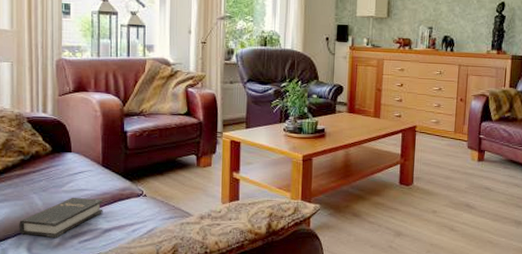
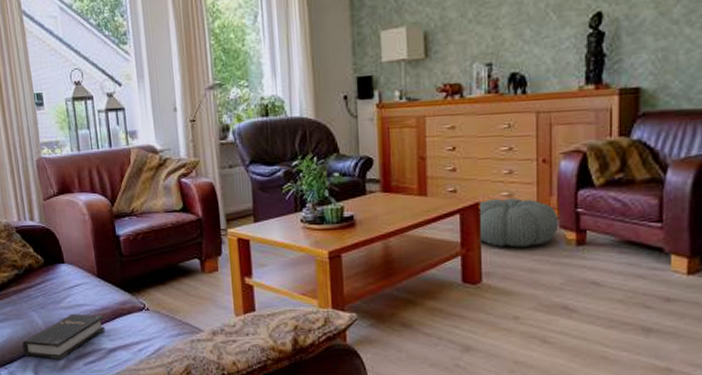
pouf: none [413,124,468,161] -> present [478,197,559,248]

